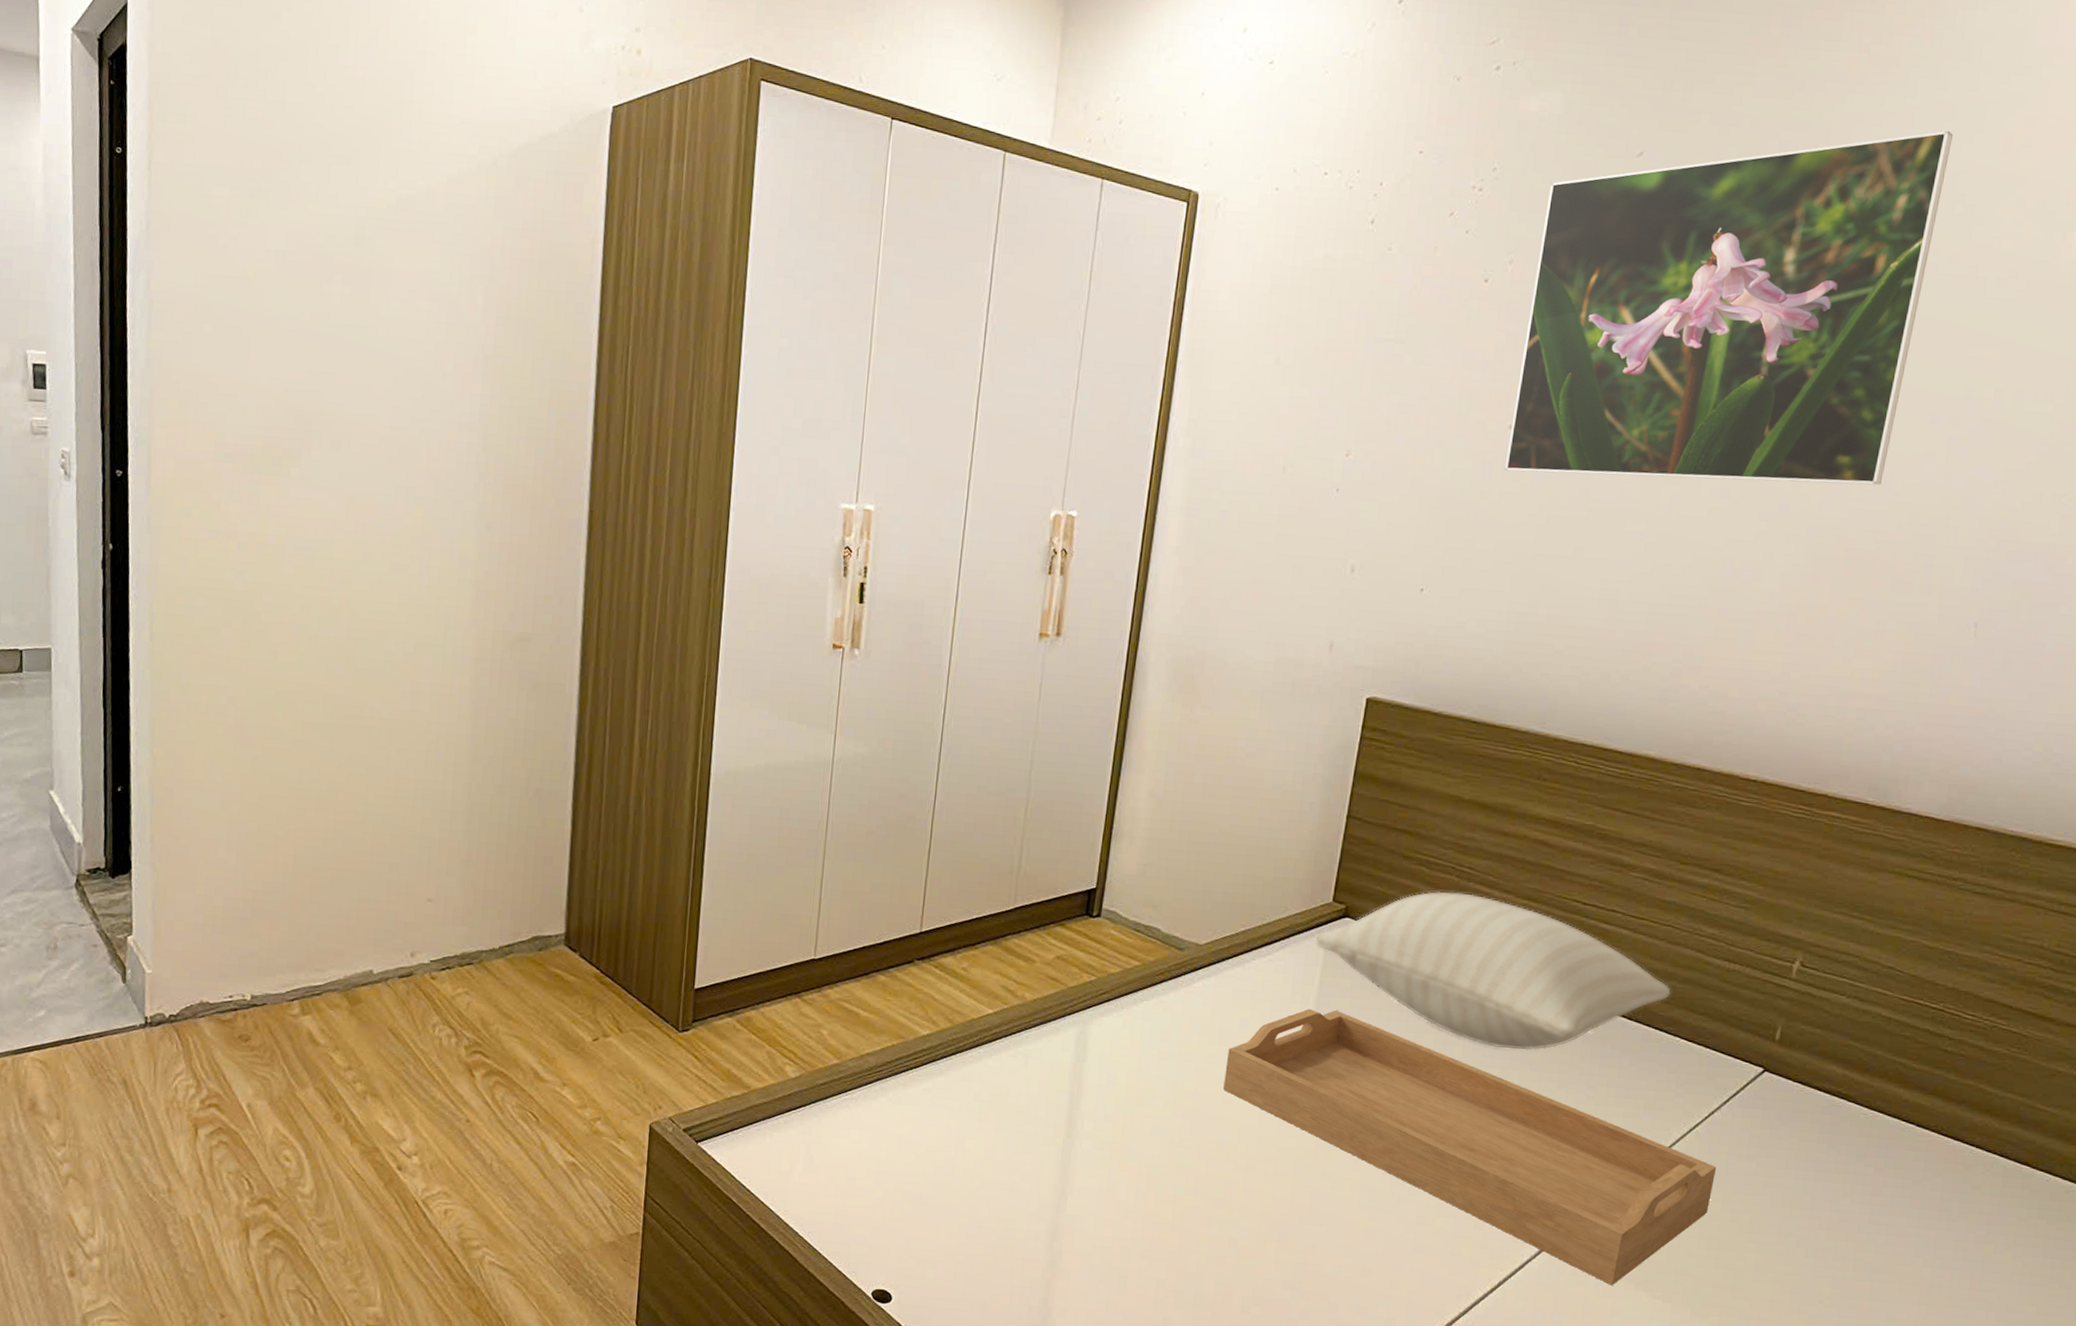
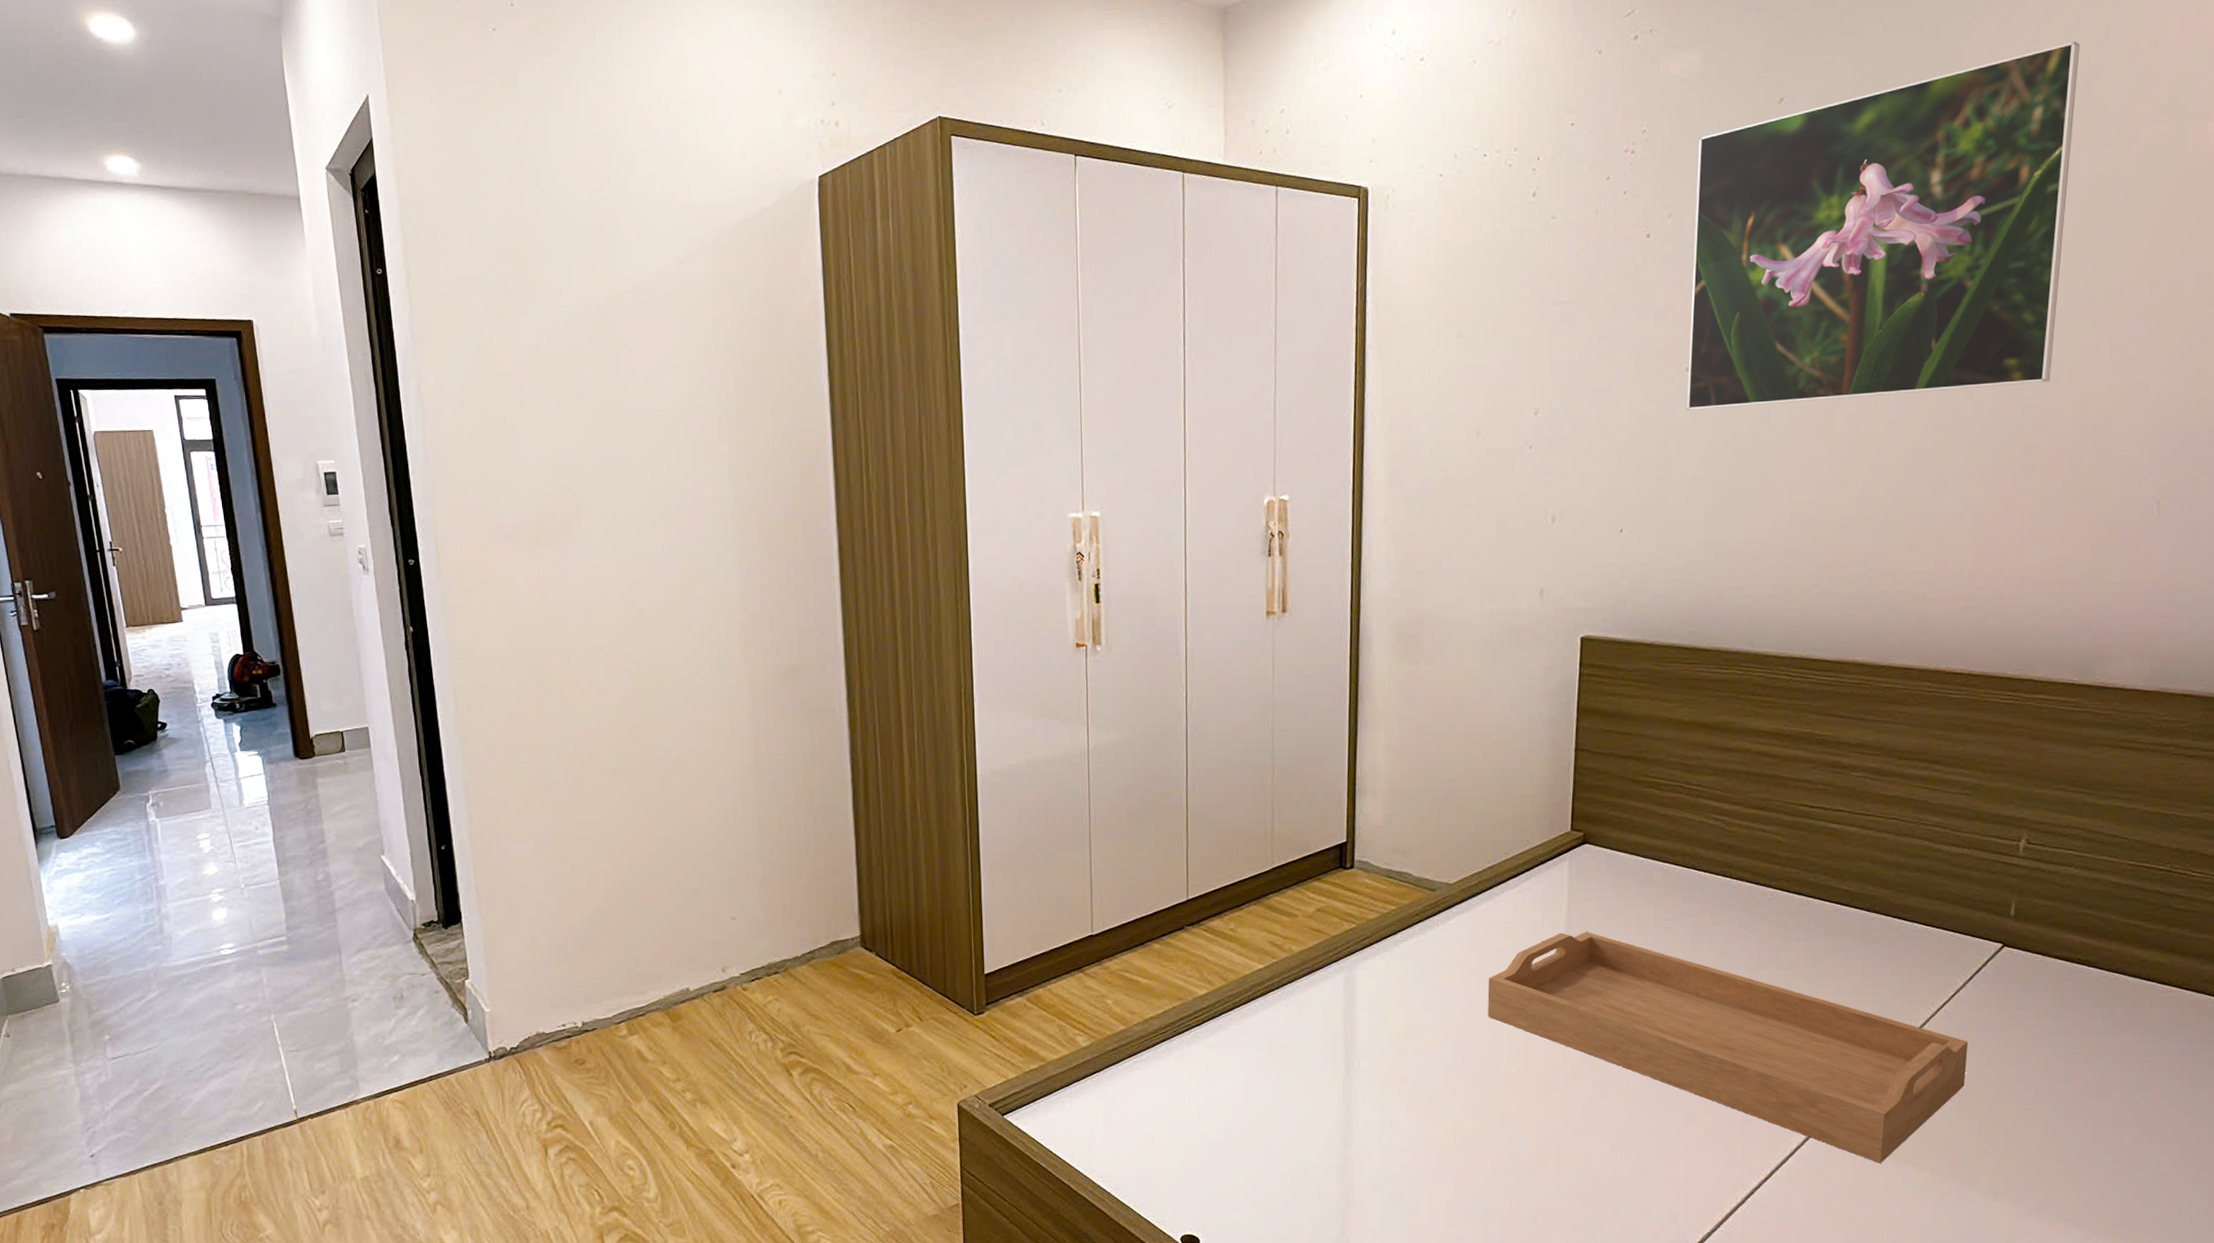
pillow: present [1315,891,1672,1051] -> none [1558,809,1906,951]

